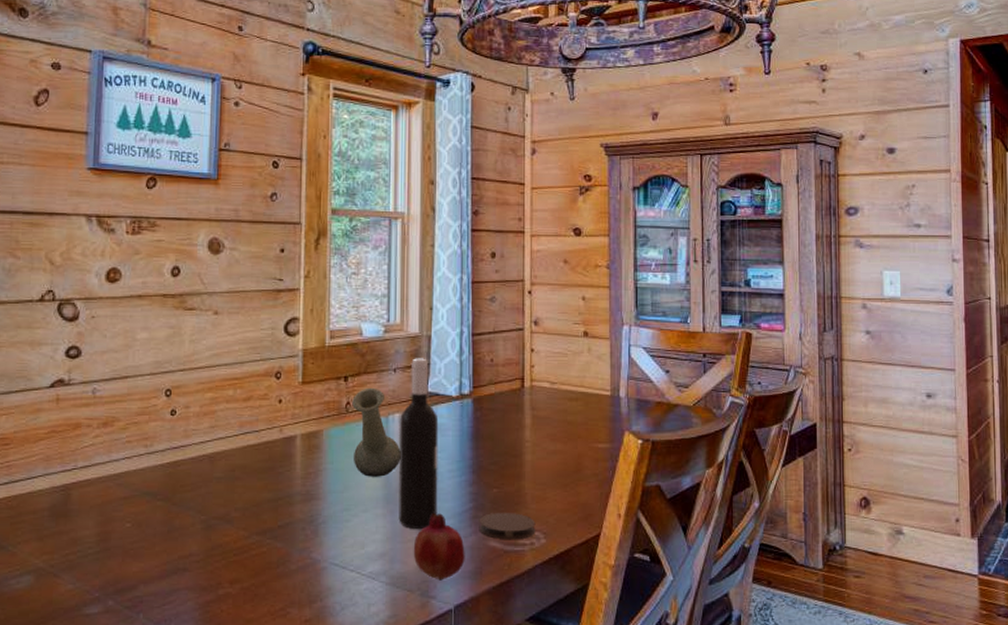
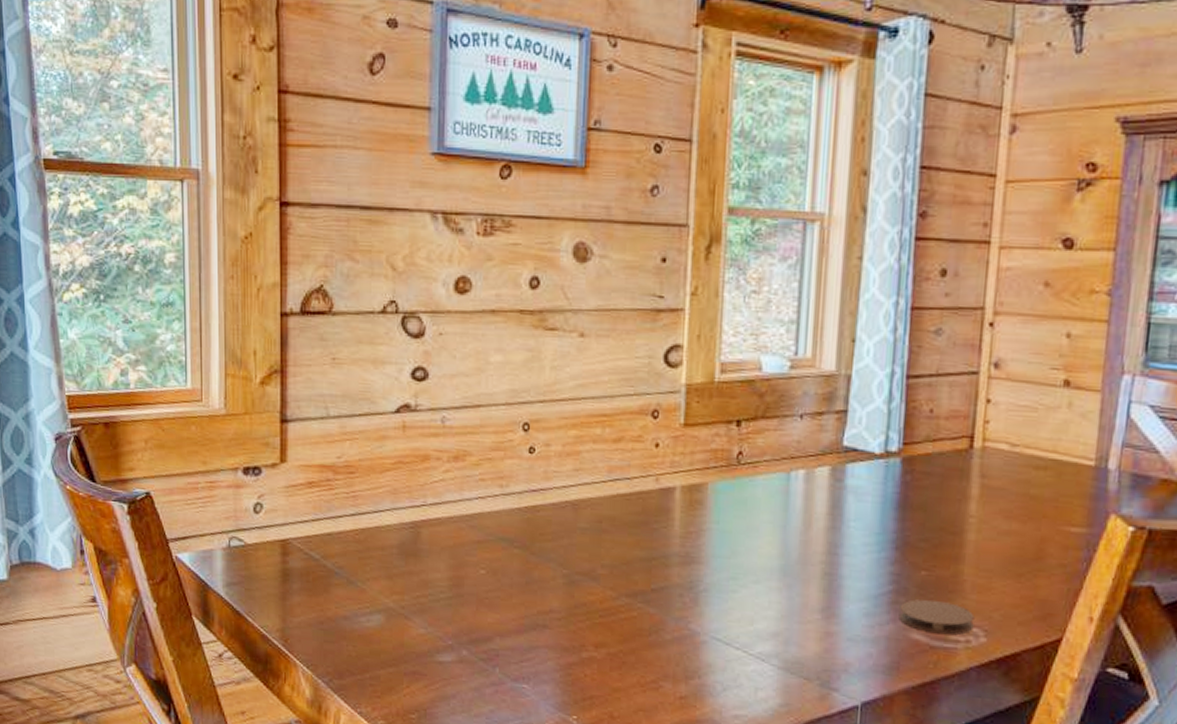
vase: present [352,387,401,477] -> none [744,435,804,544]
wine bottle: present [399,358,439,529] -> none [797,402,855,610]
fruit: present [413,512,465,581] -> none [813,591,880,672]

